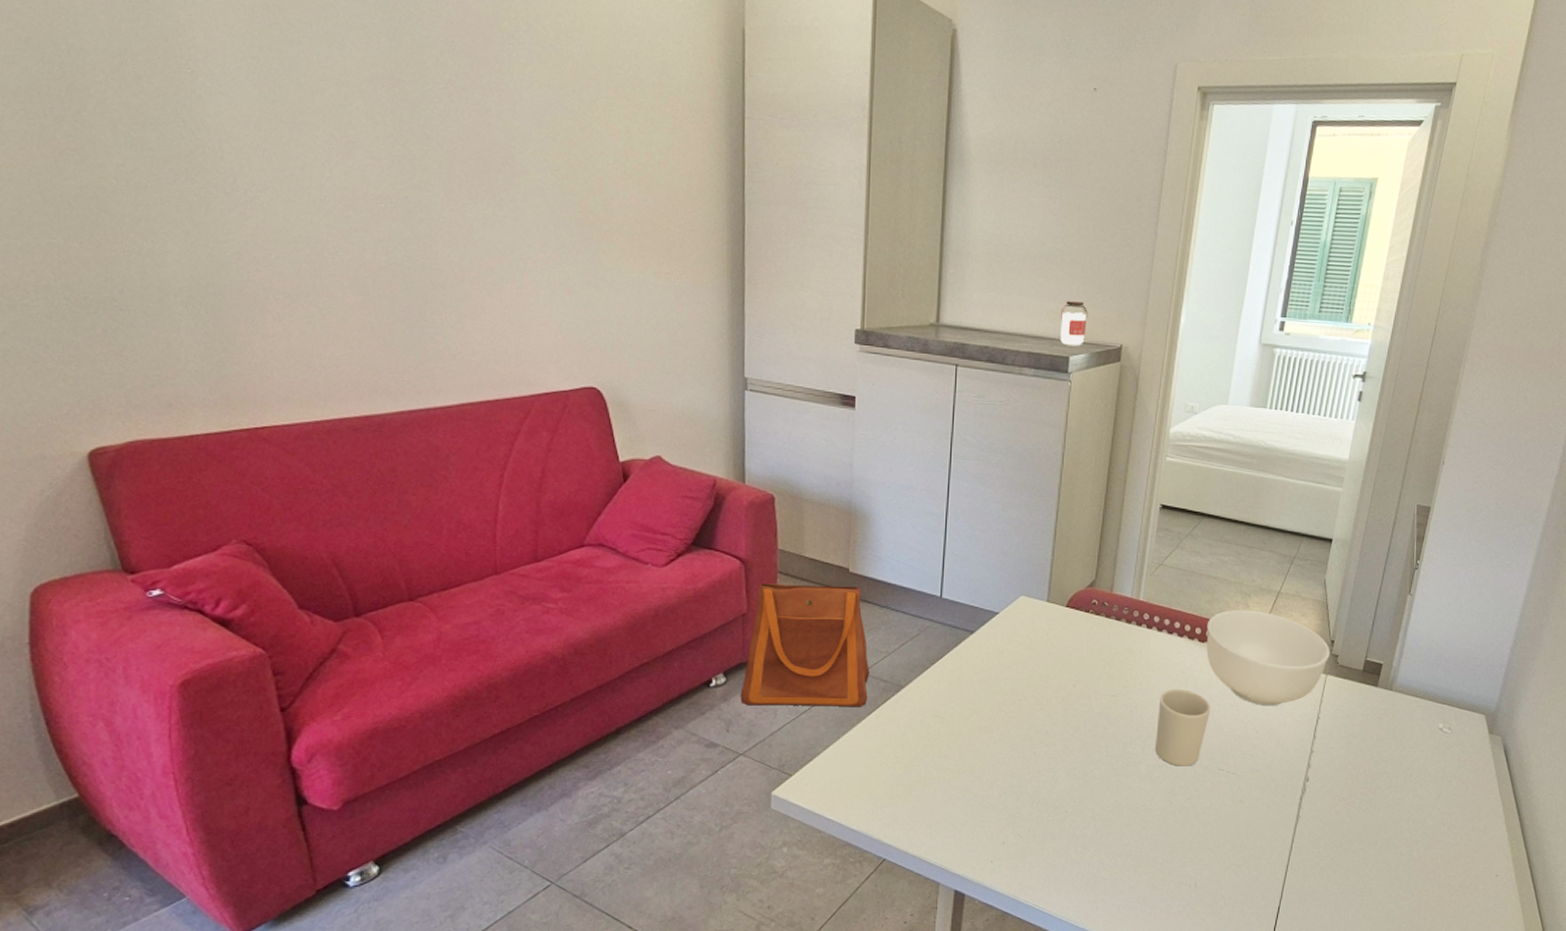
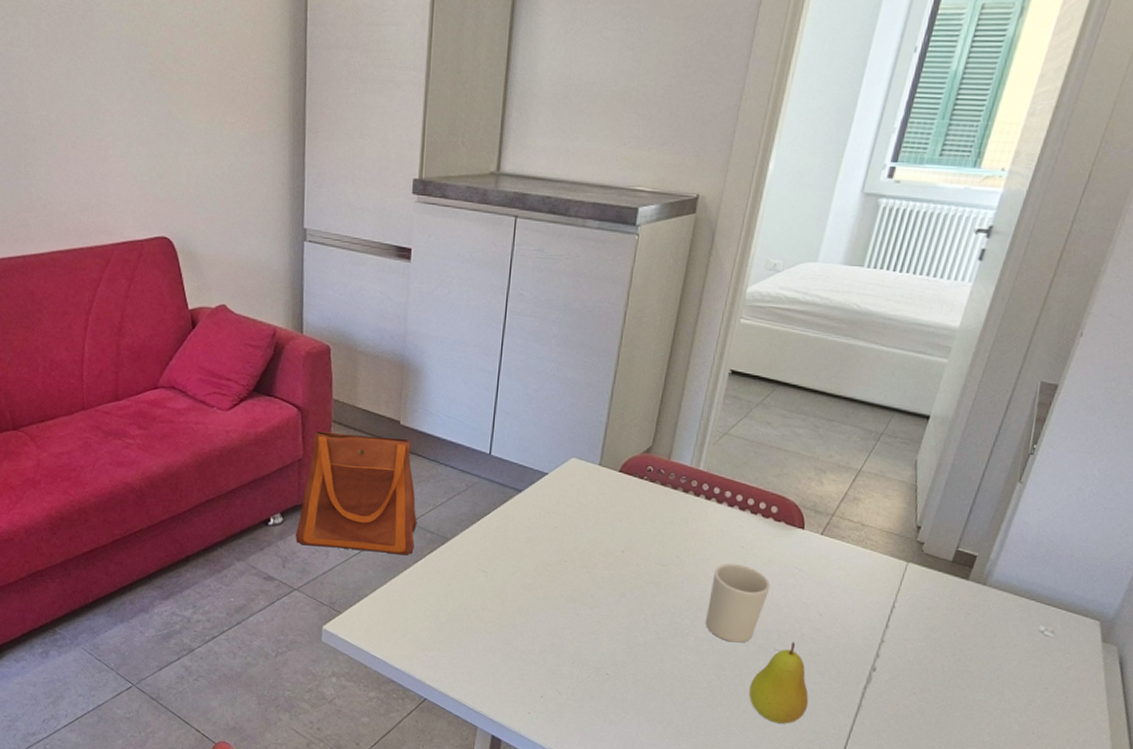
jar: present [1060,301,1088,345] -> none [629,146,663,195]
fruit: none [1199,760,1254,843] -> present [749,642,809,724]
bowl: present [1206,610,1331,706] -> none [770,486,915,590]

